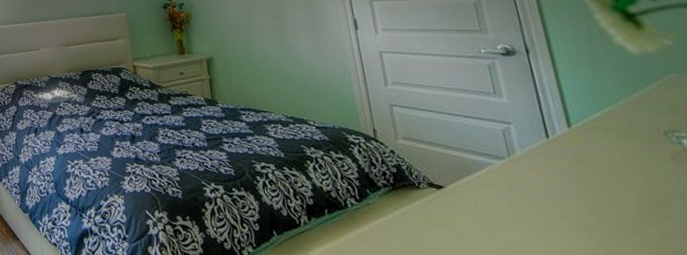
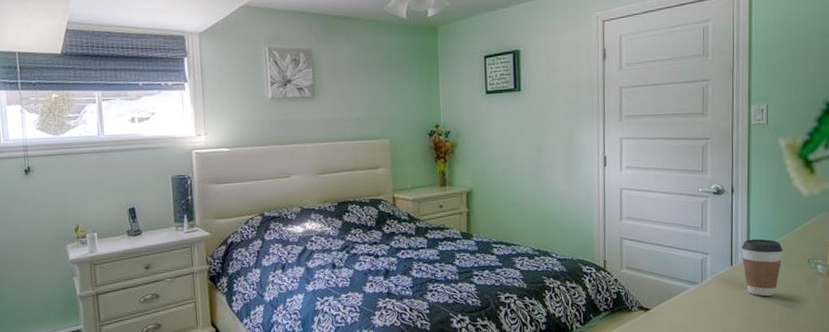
coffee cup: none [556,106,625,178] -> present [741,238,783,297]

